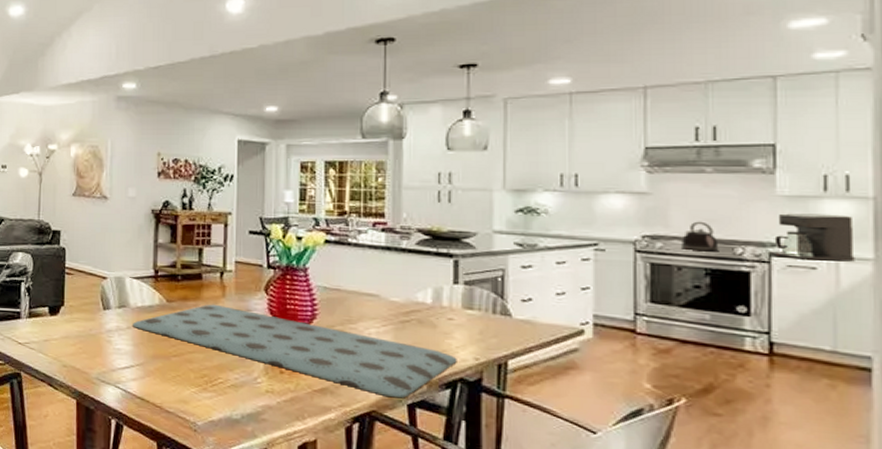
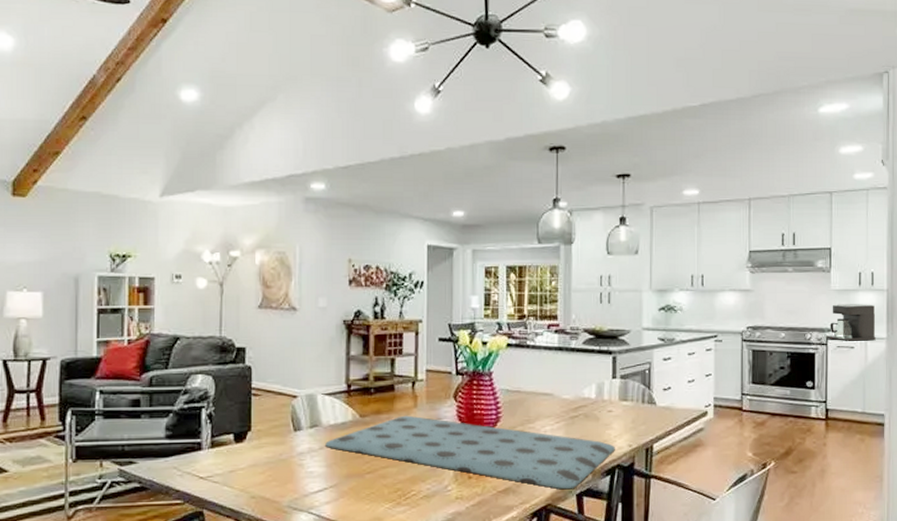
kettle: present [682,221,719,252] -> none [772,313,796,338]

